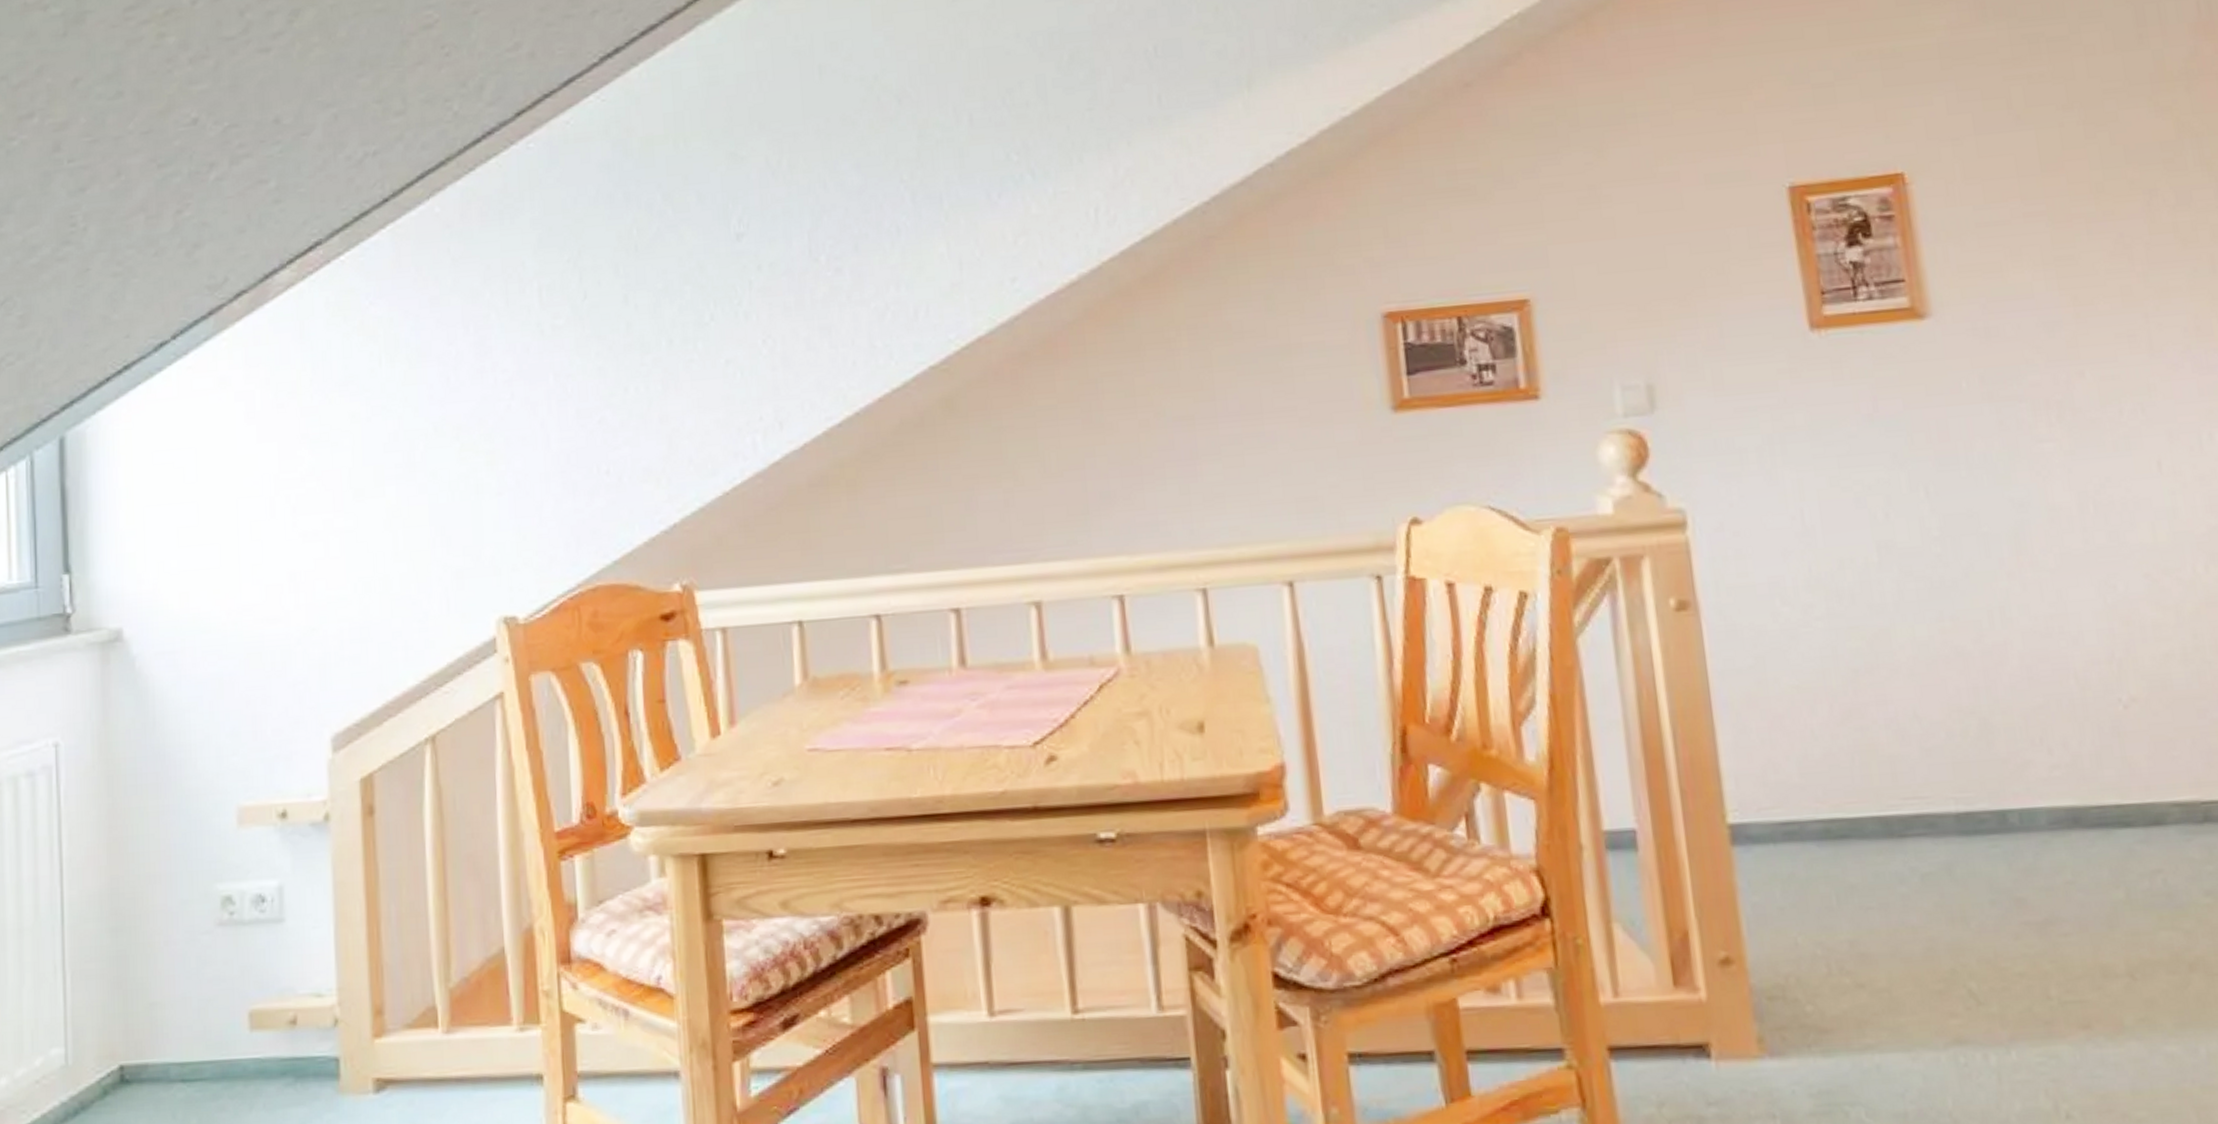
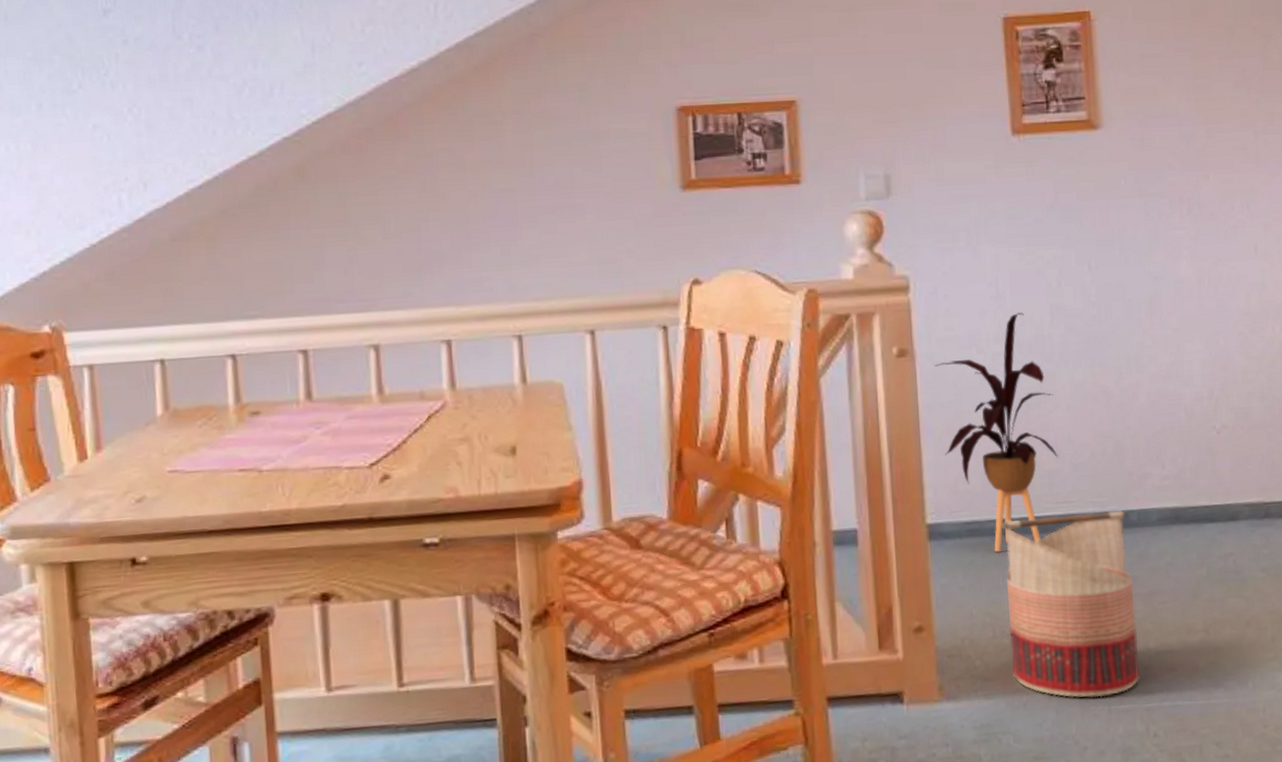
house plant: none [1725,552,1902,863] -> present [934,312,1058,553]
basket: none [1831,810,2040,1061] -> present [1003,510,1140,698]

